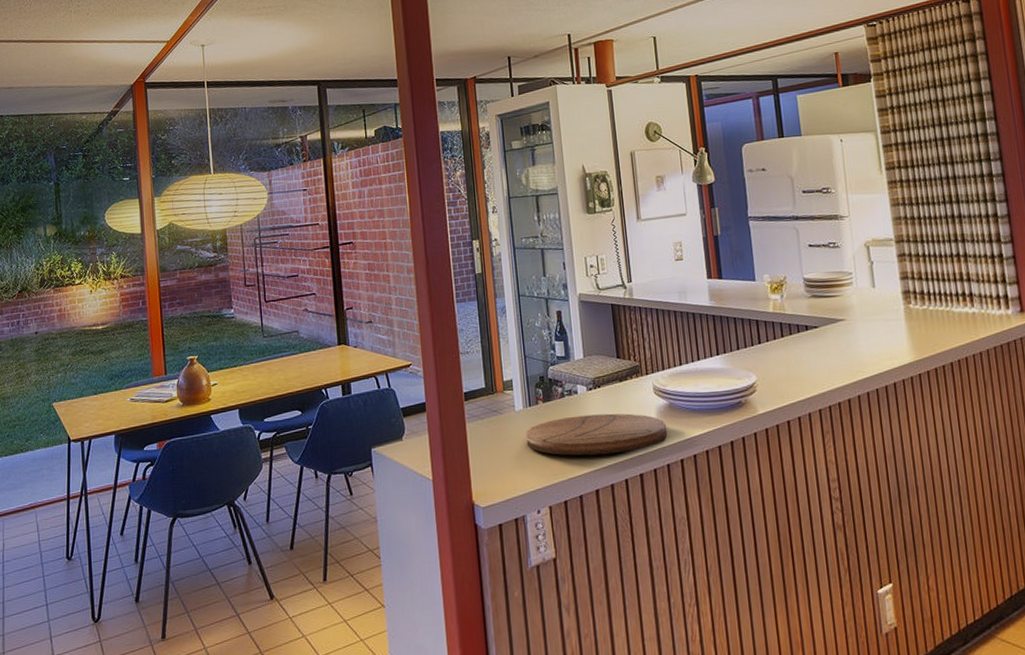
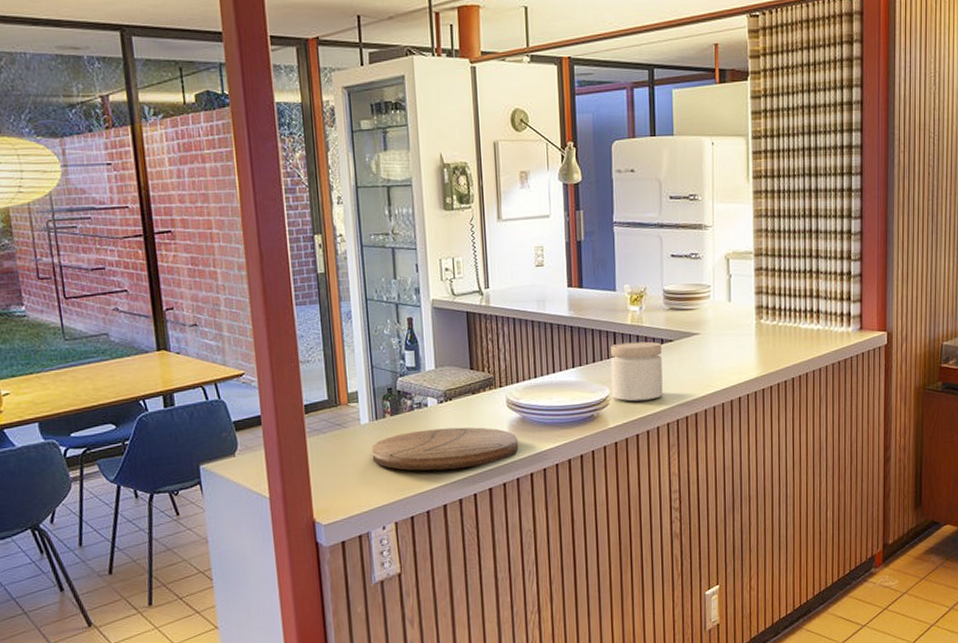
jar: none [754,328,812,388] -> present [610,341,663,402]

